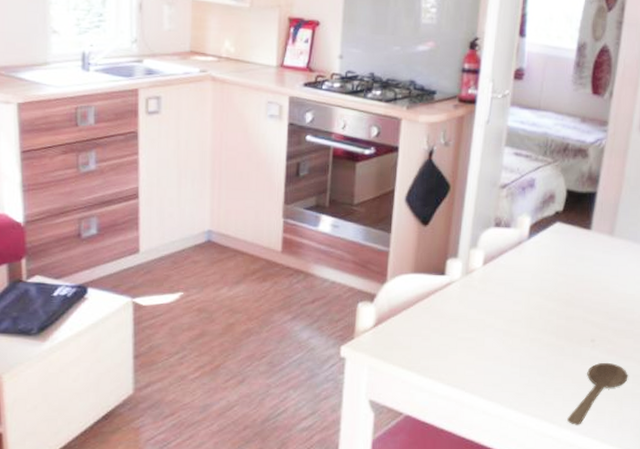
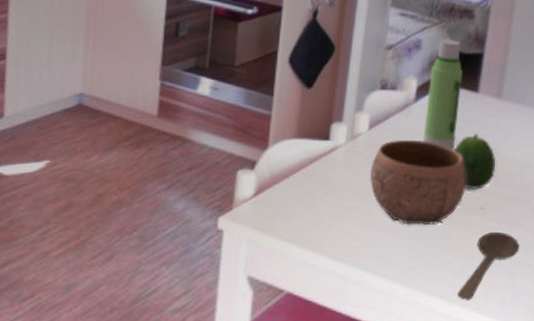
bowl: none [483,275,578,356] -> present [369,139,466,226]
water bottle: none [536,178,576,286] -> present [423,39,463,151]
fruit: none [566,269,606,324] -> present [454,133,495,190]

